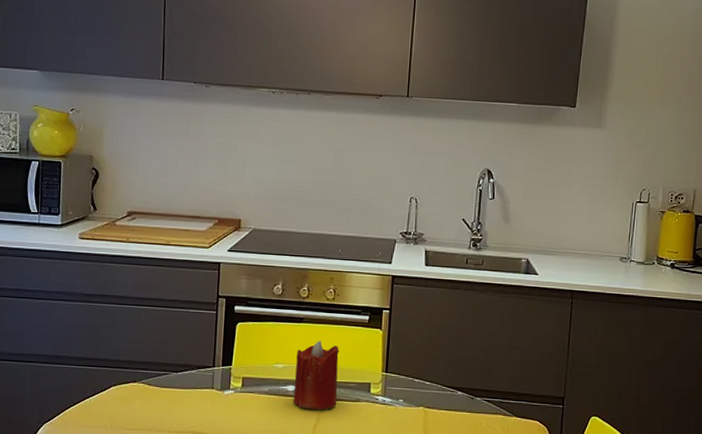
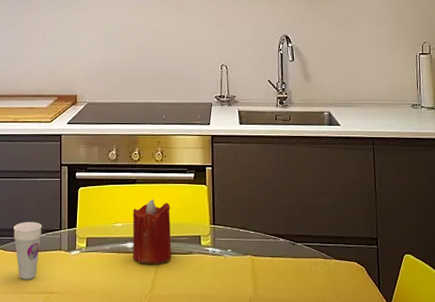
cup: none [160,356,193,418] -> present [14,222,42,280]

